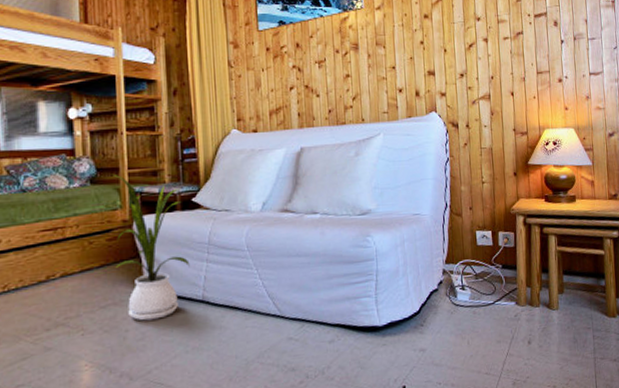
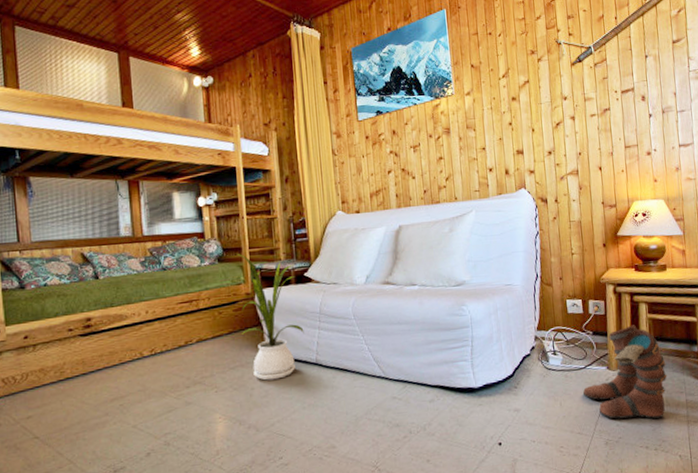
boots: none [491,258,575,358] -> present [582,325,667,420]

